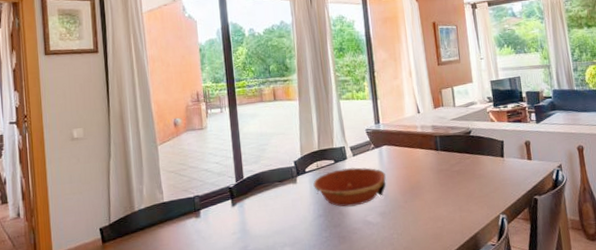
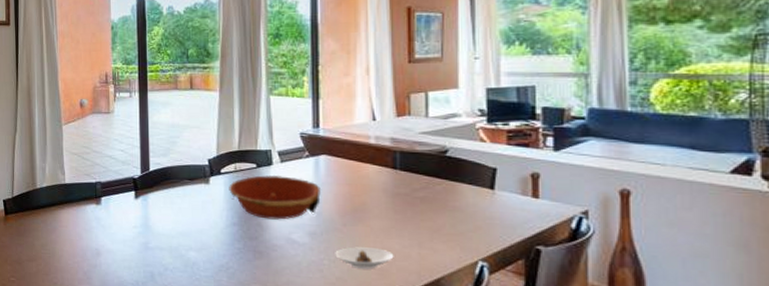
saucer: none [401,217,444,237] -> present [335,247,394,270]

